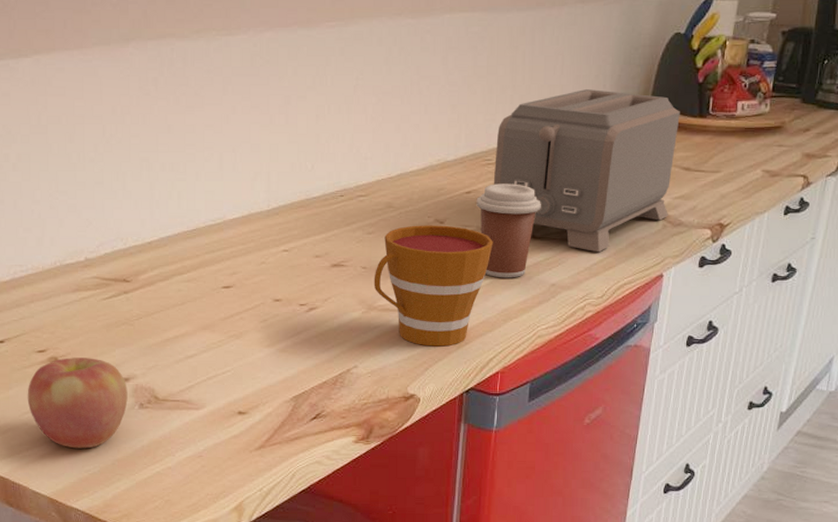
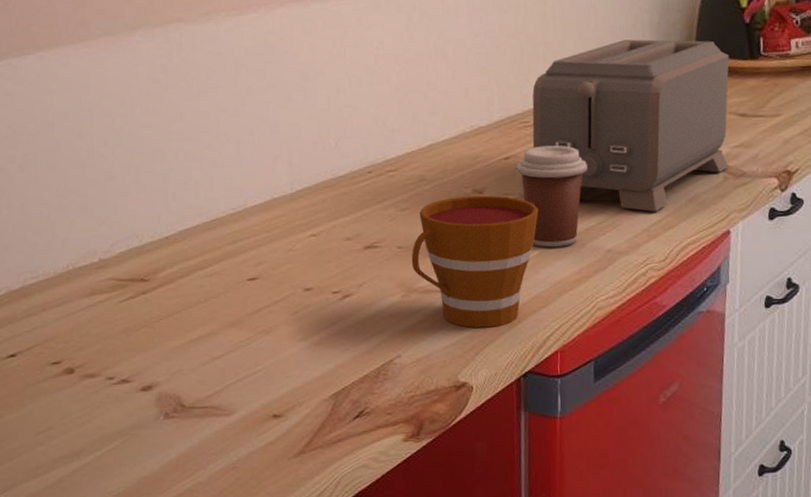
apple: present [27,357,128,449] -> none [42,366,152,468]

